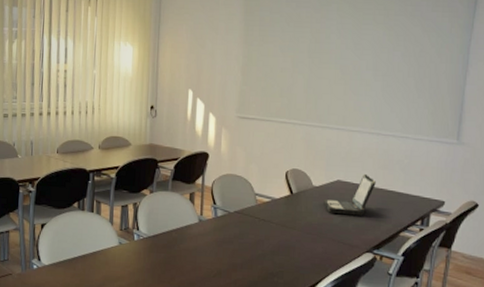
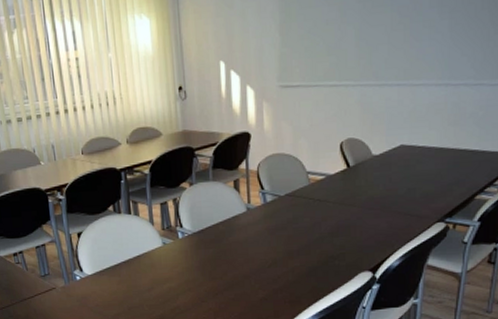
laptop: present [323,173,376,216] -> none [386,133,446,184]

